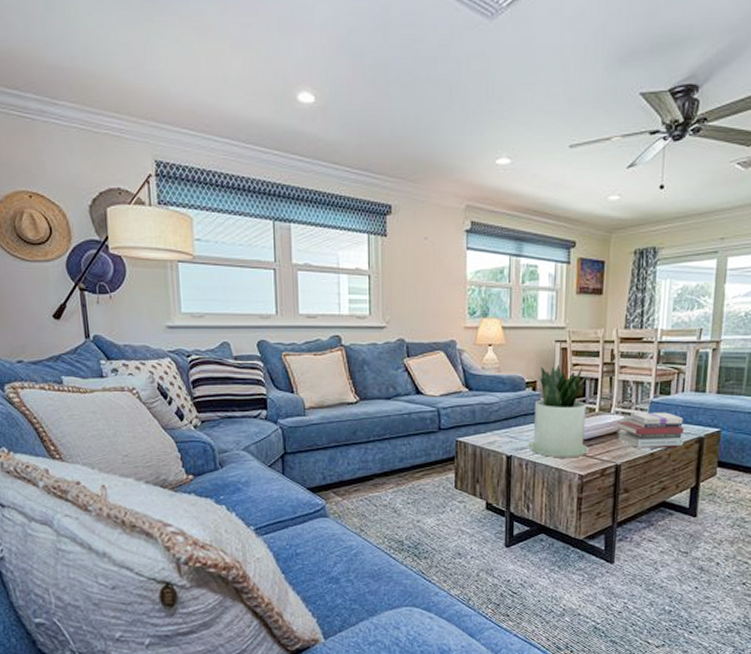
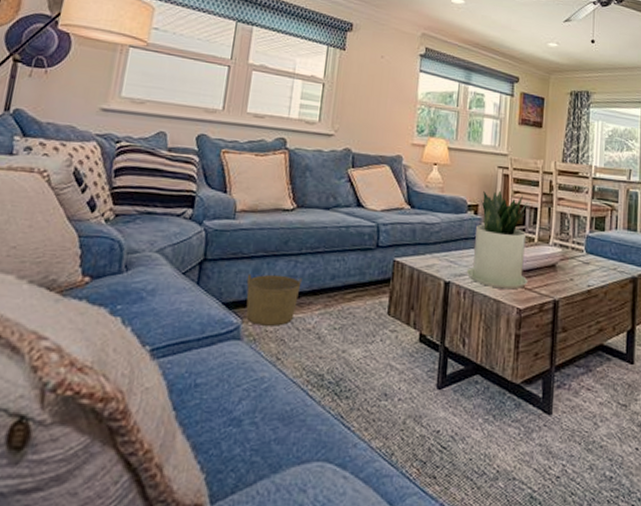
basket: none [324,462,373,504] -> present [246,274,302,326]
books: present [616,412,684,448] -> none [554,245,619,287]

